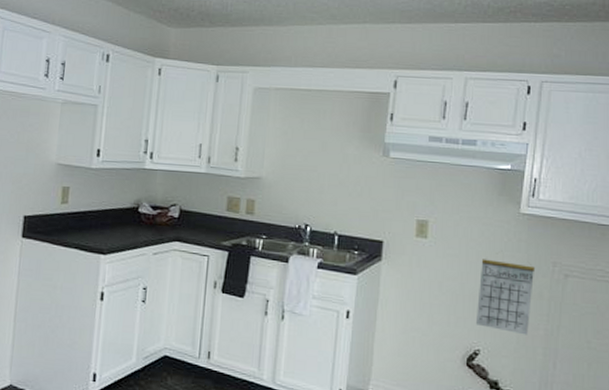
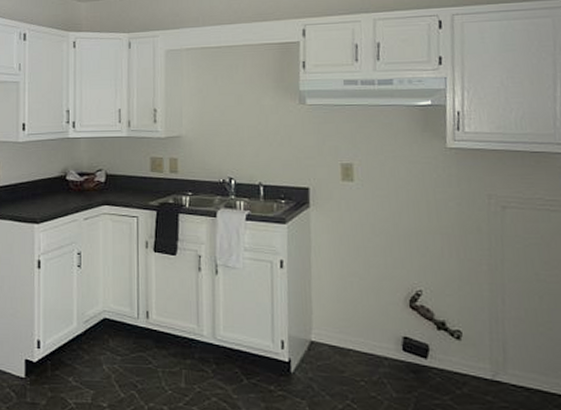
calendar: present [476,259,536,335] -> none [412,197,471,272]

